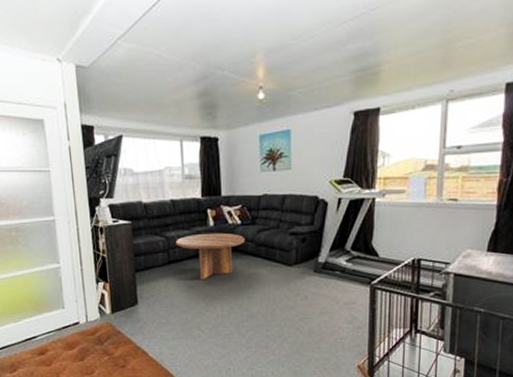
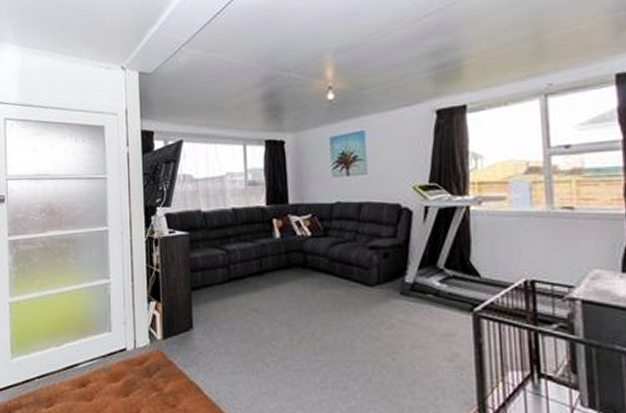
coffee table: present [176,232,244,281] -> none [237,246,316,302]

